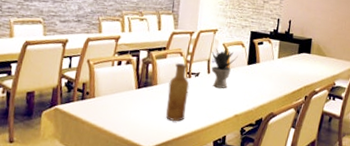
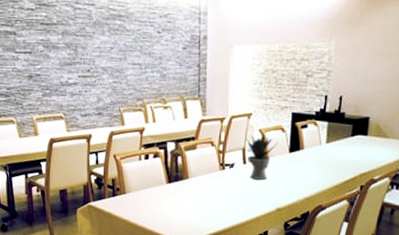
vase: present [165,63,190,122] -> none [200,154,224,217]

